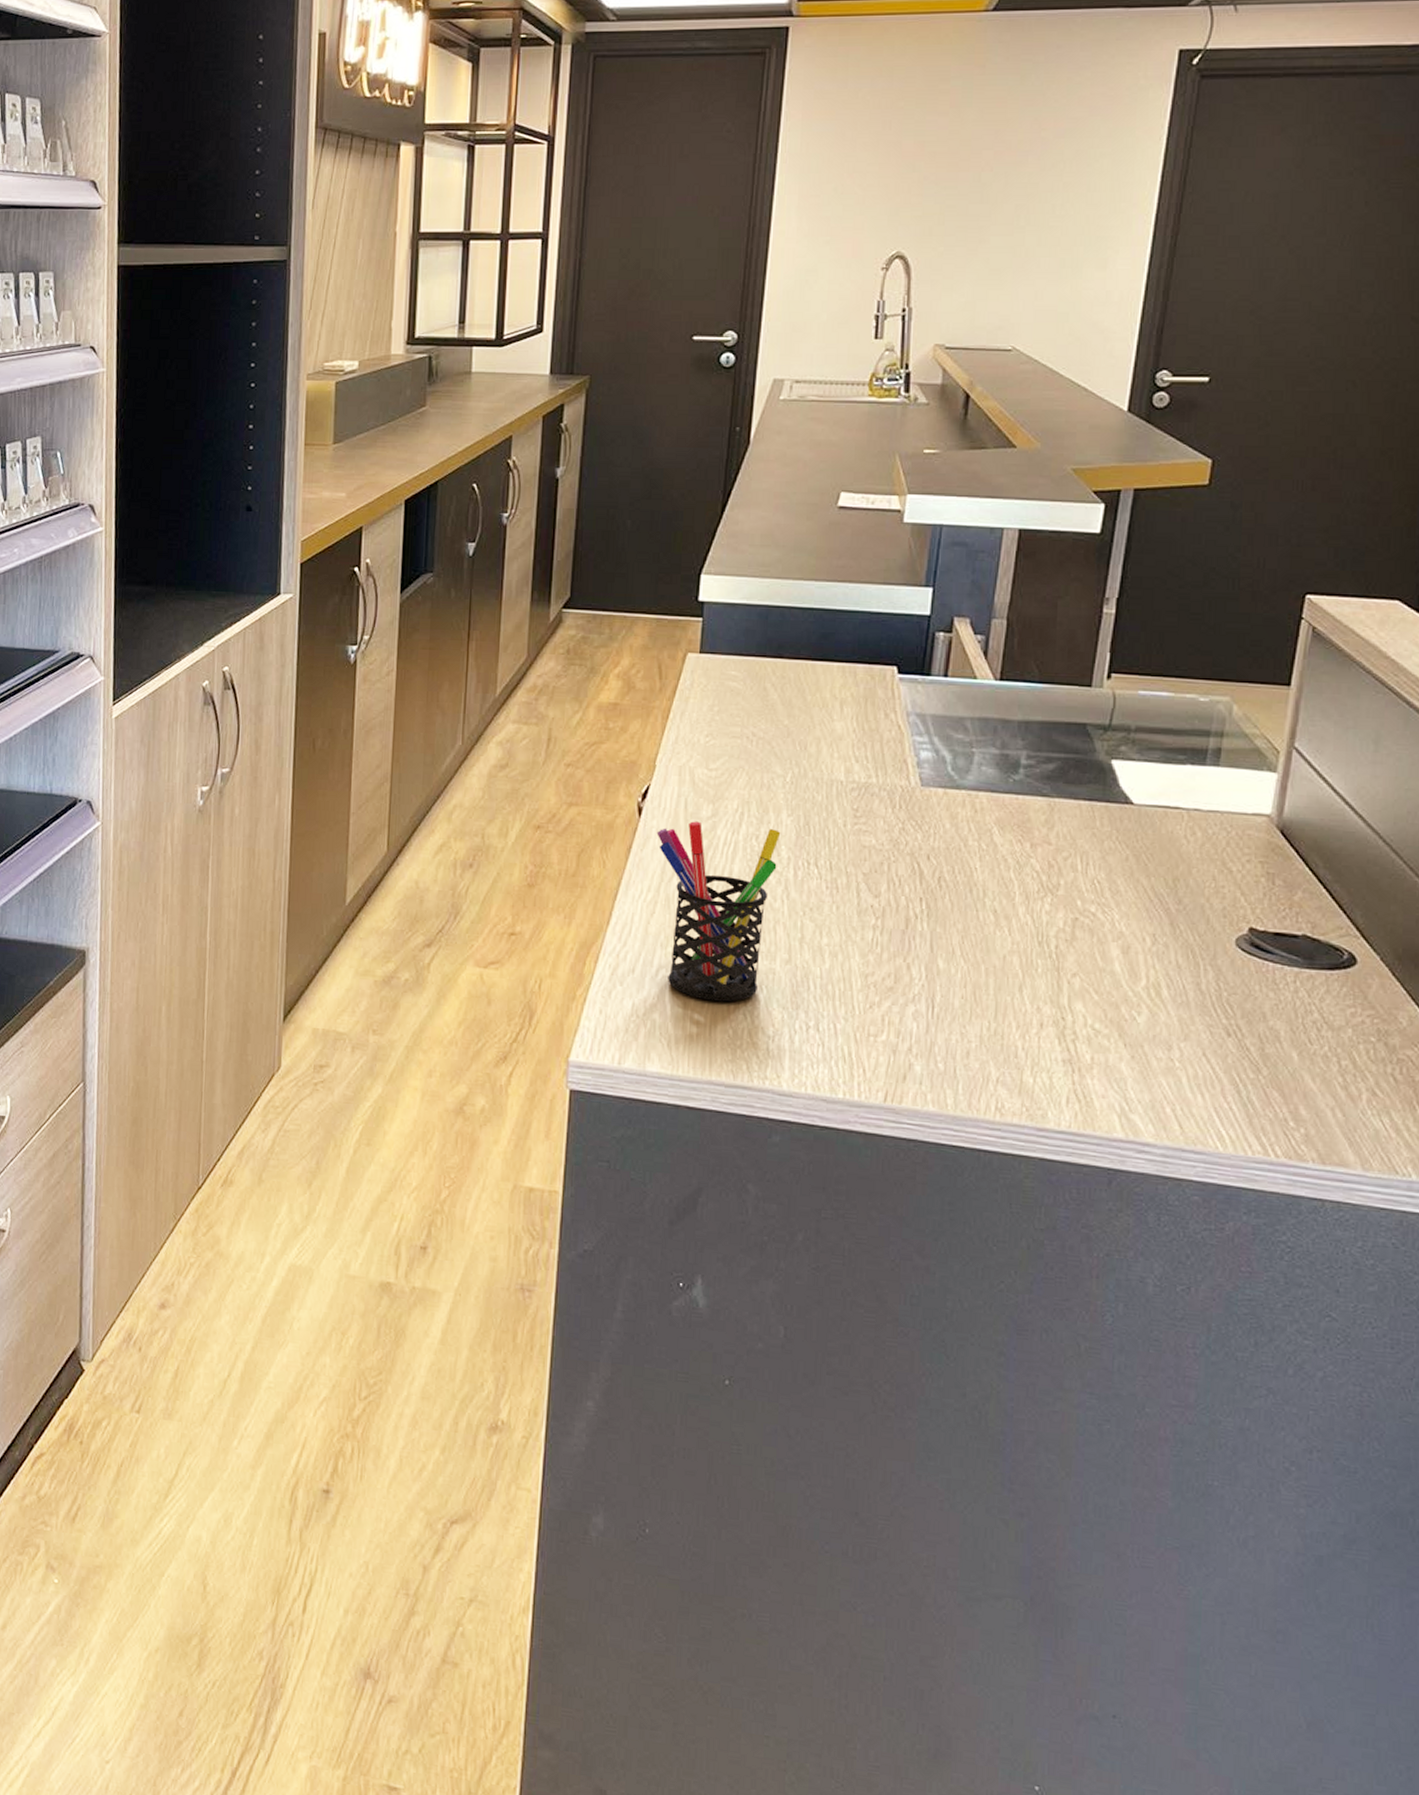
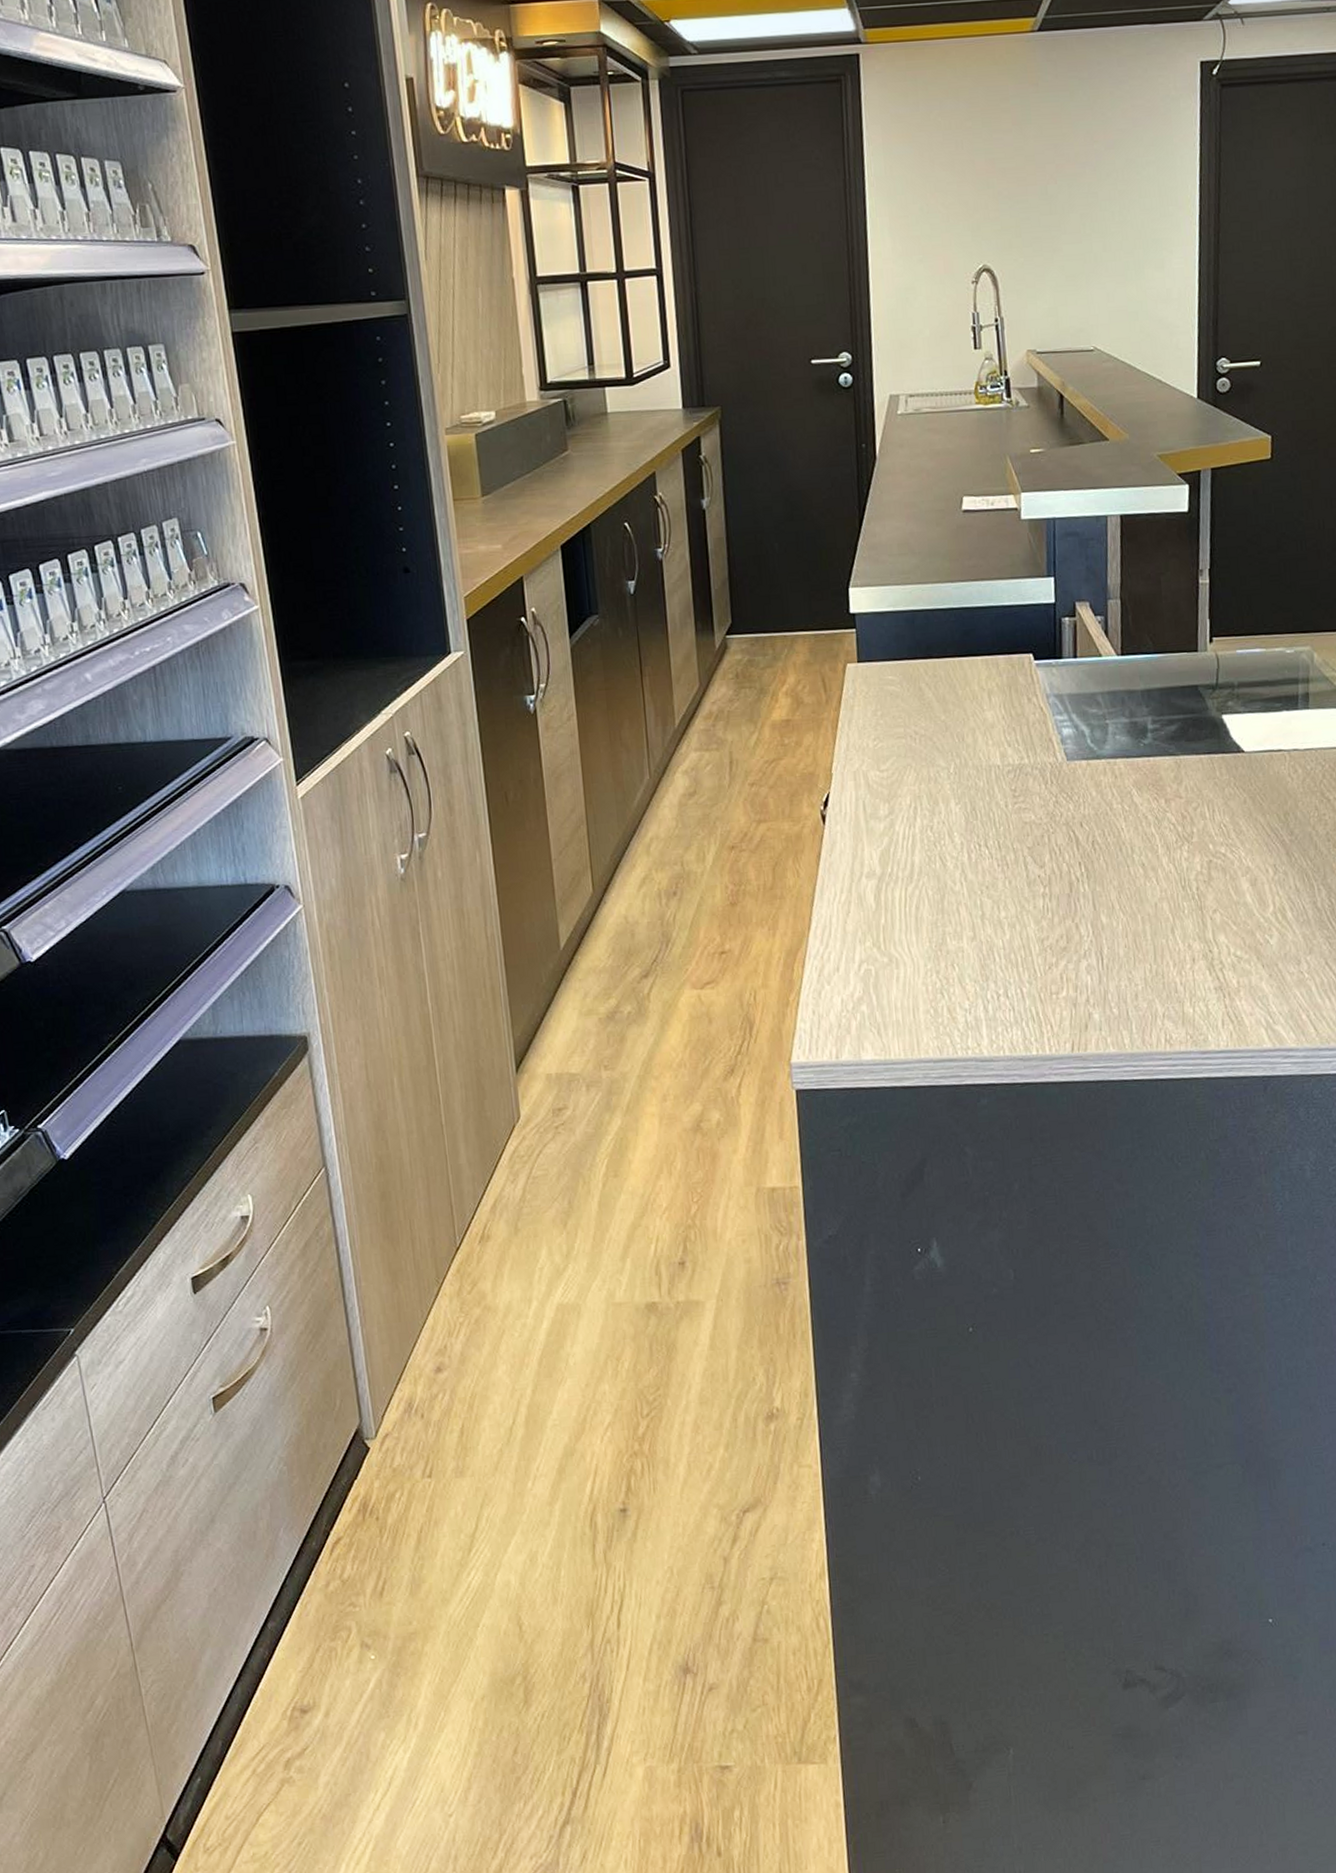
pen holder: present [656,821,781,1002] -> none [841,818,952,986]

